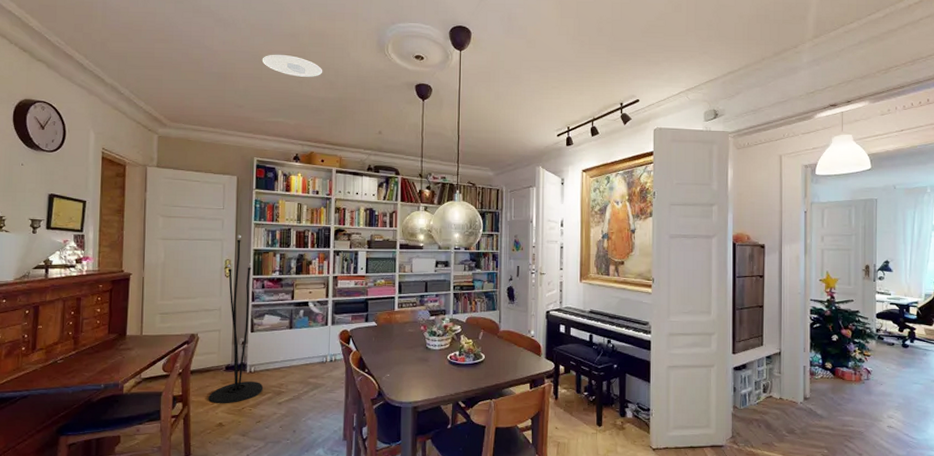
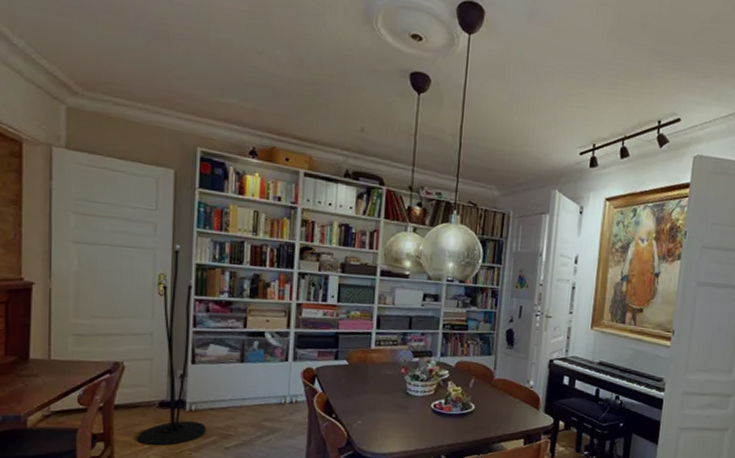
recessed light: present [262,54,323,77] -> none [209,12,291,49]

